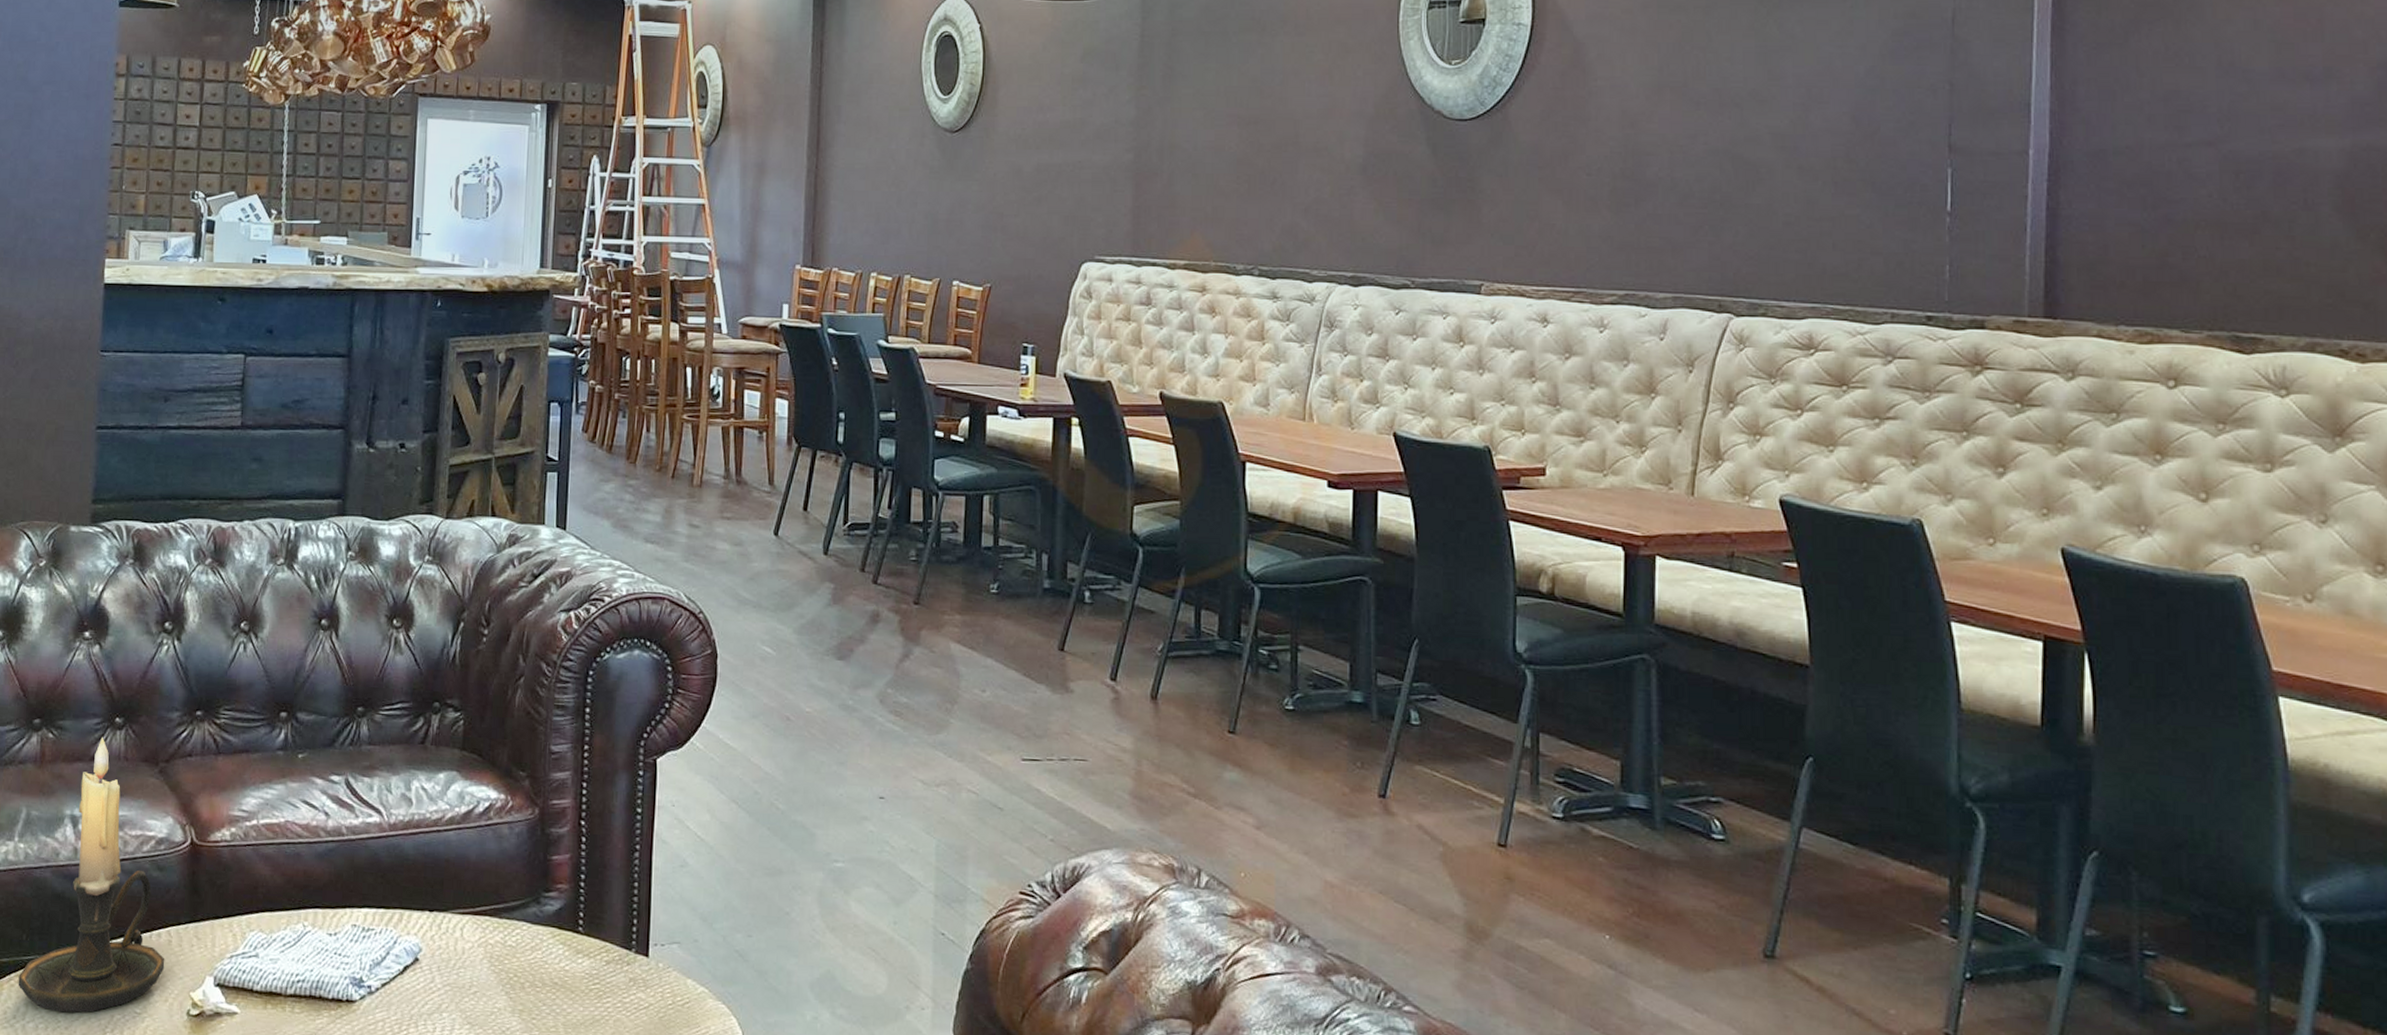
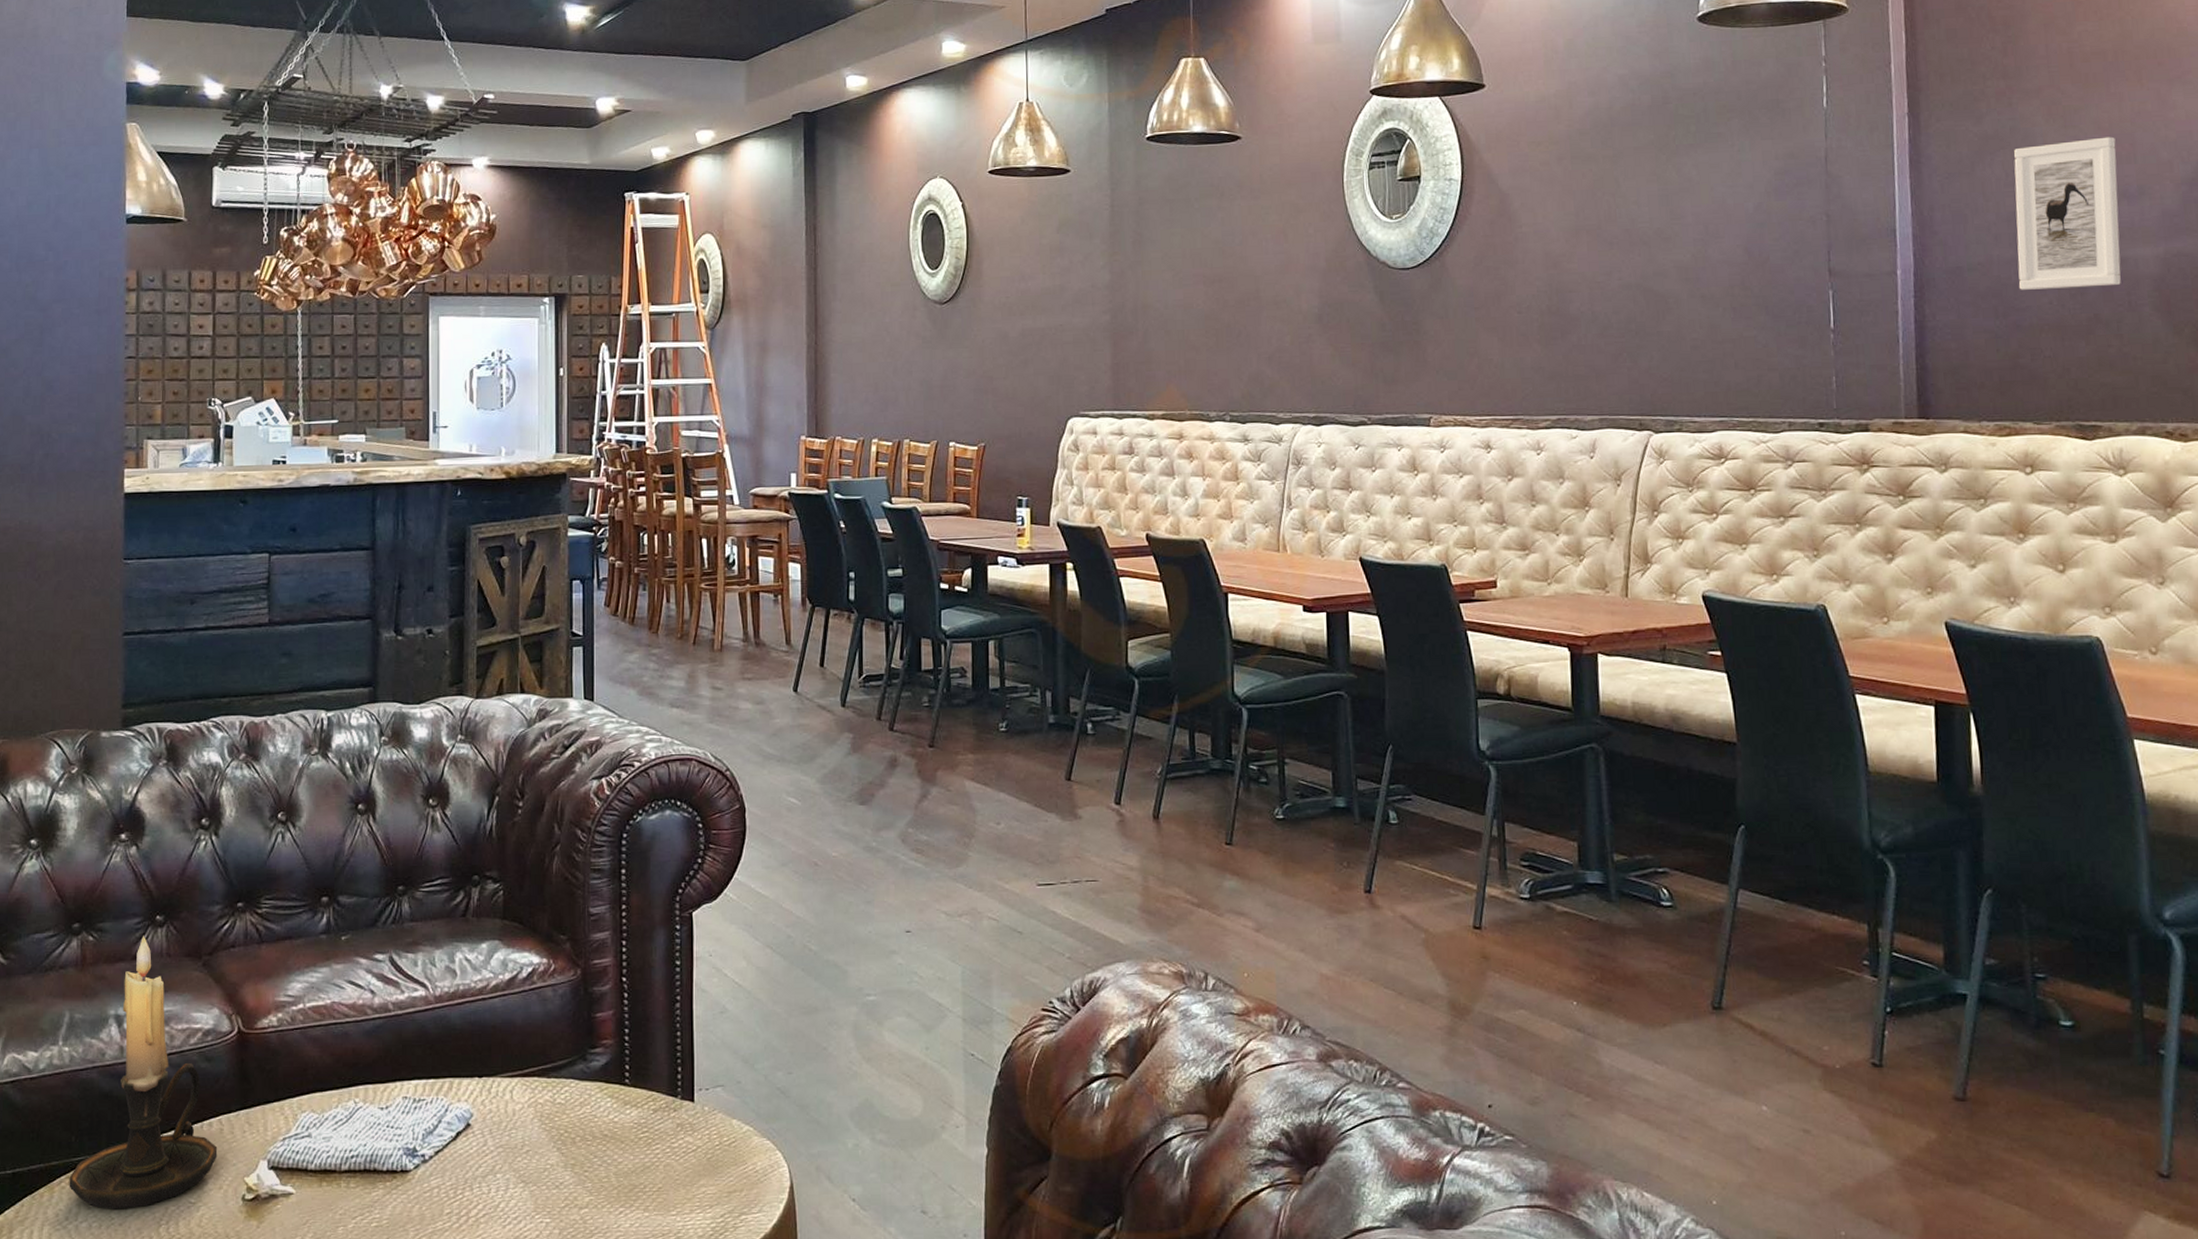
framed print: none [2172,10,2301,181] -> present [2014,136,2121,290]

